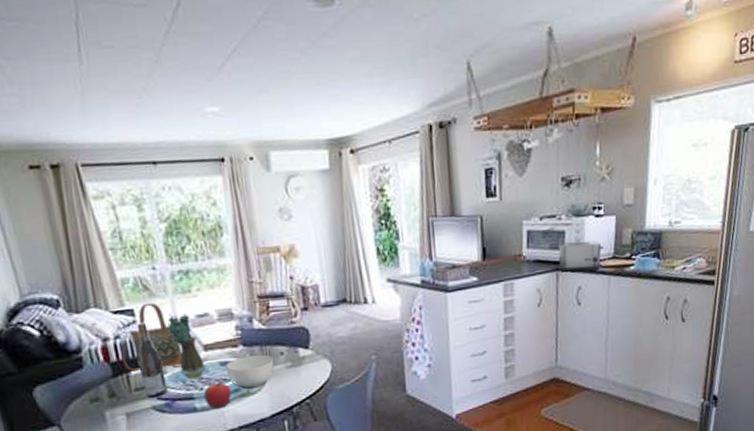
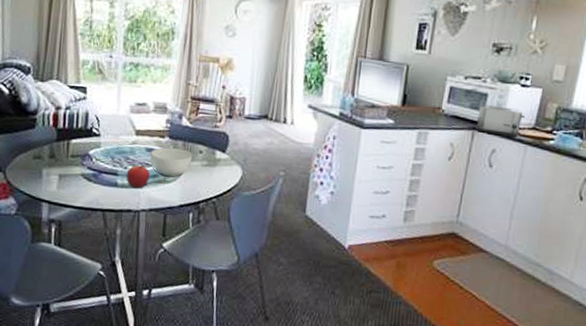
handbag: present [121,302,183,371] -> none [67,84,118,146]
wine bottle: present [136,322,169,399] -> none [79,100,99,167]
vase: present [166,313,205,380] -> none [109,97,134,158]

